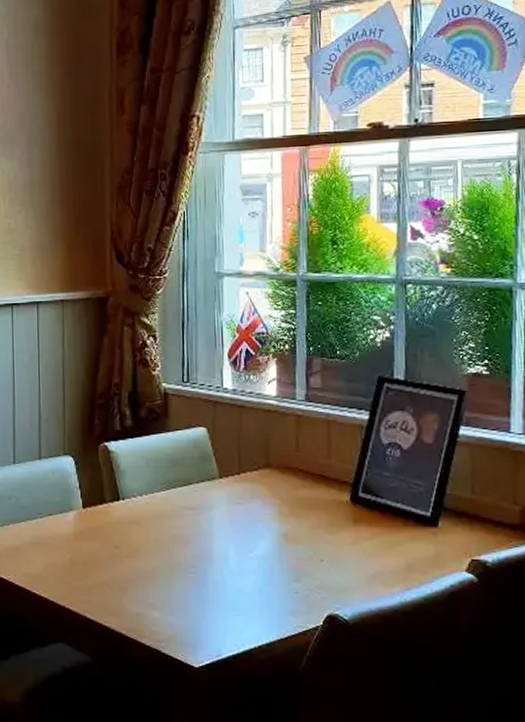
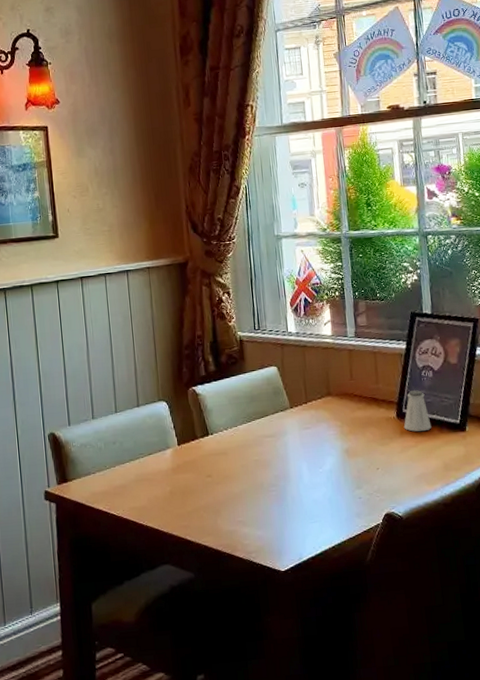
saltshaker: none [358,471,394,521] -> present [403,390,432,432]

